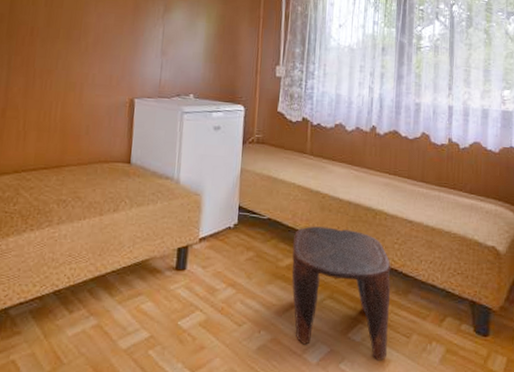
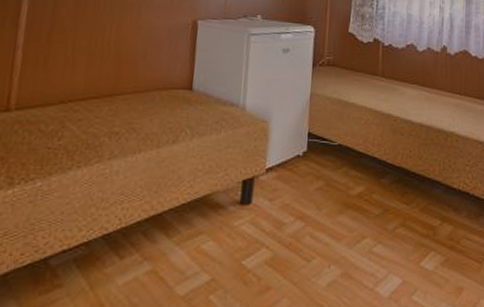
stool: present [291,226,391,361] -> none [363,151,463,289]

